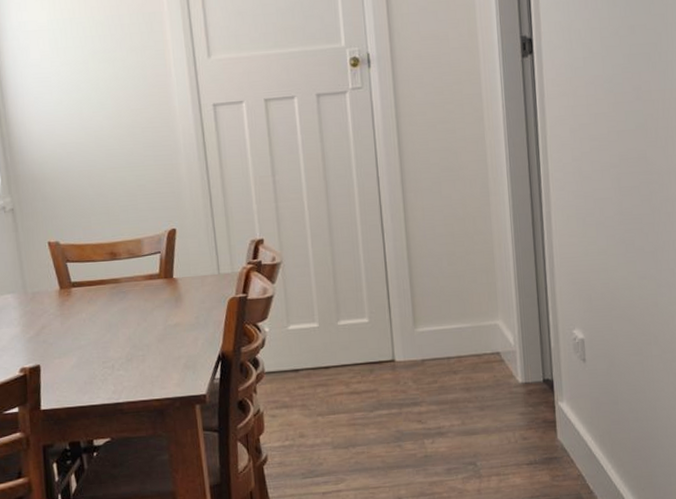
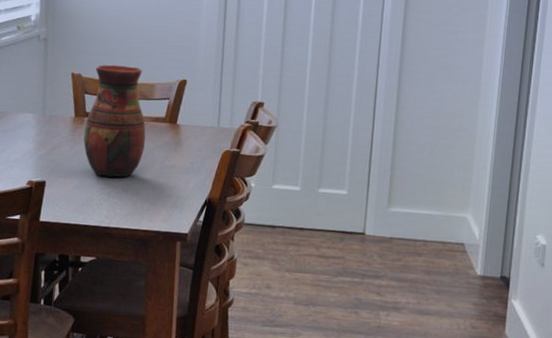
vase: none [73,224,143,350] -> present [83,64,146,178]

